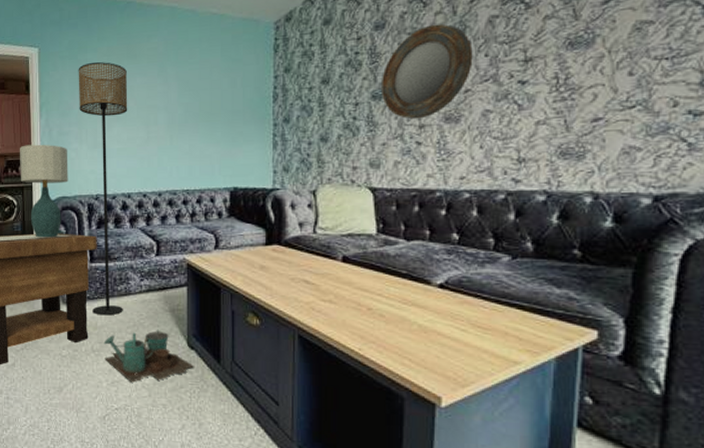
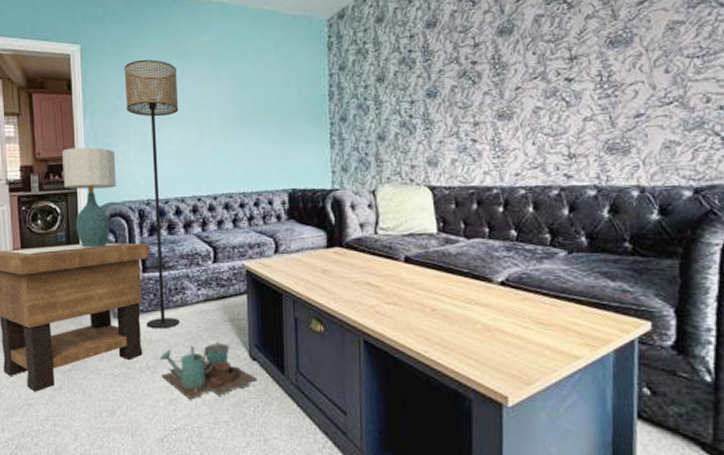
home mirror: present [382,24,473,120] -> none [435,22,522,117]

